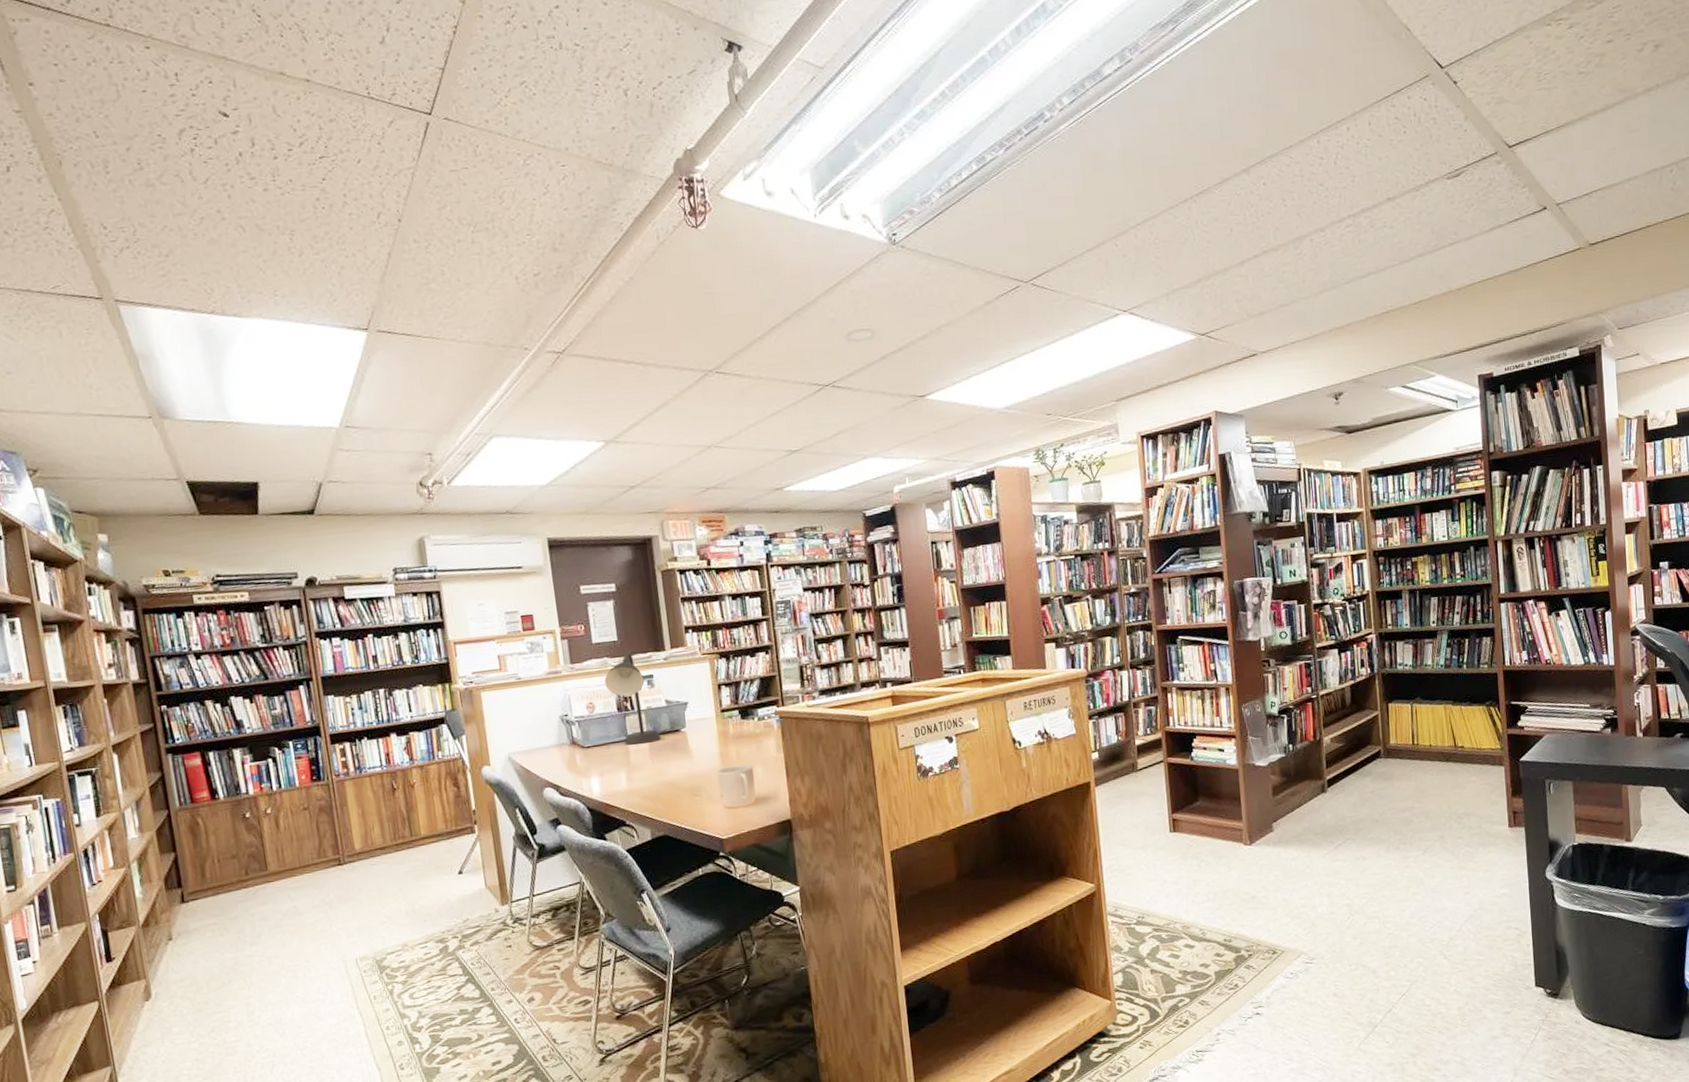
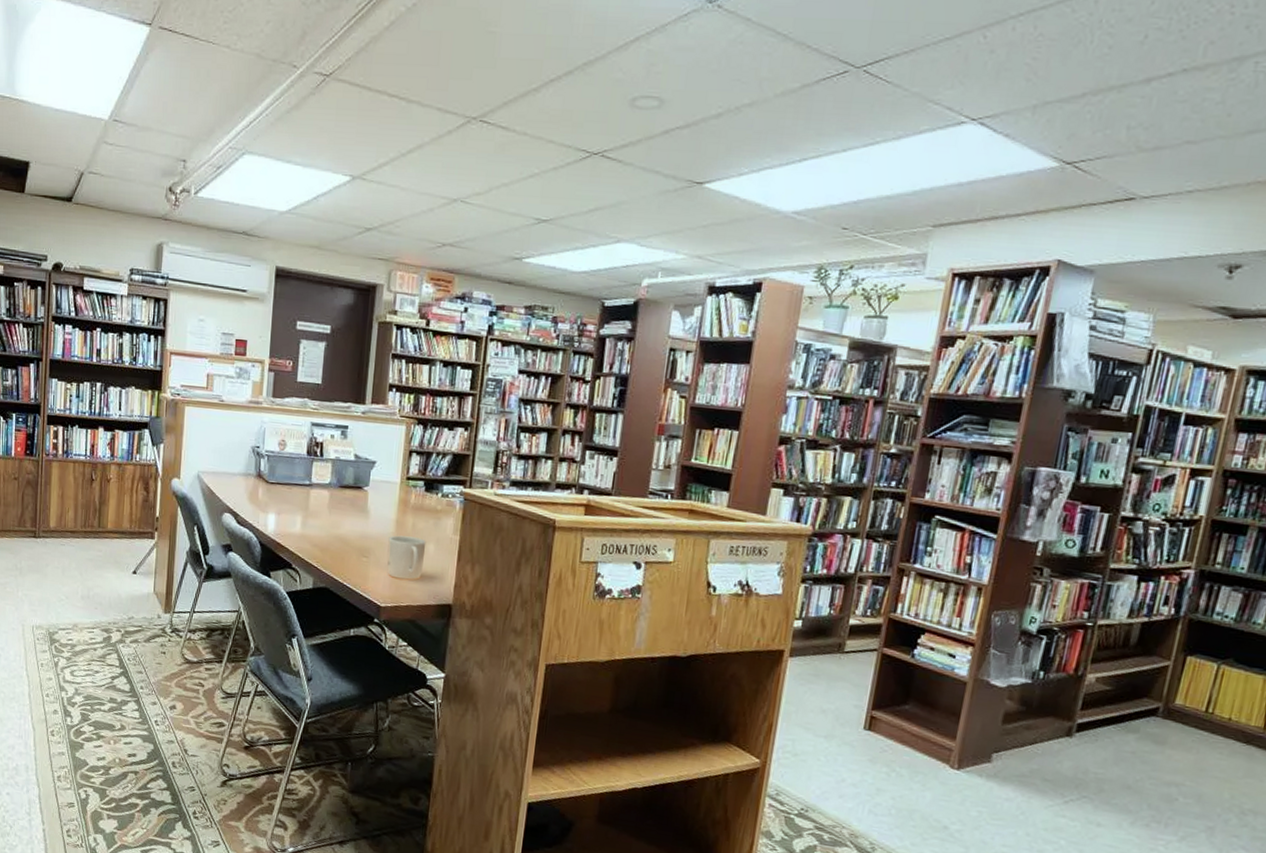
desk lamp: present [604,651,662,745] -> none [300,396,343,494]

